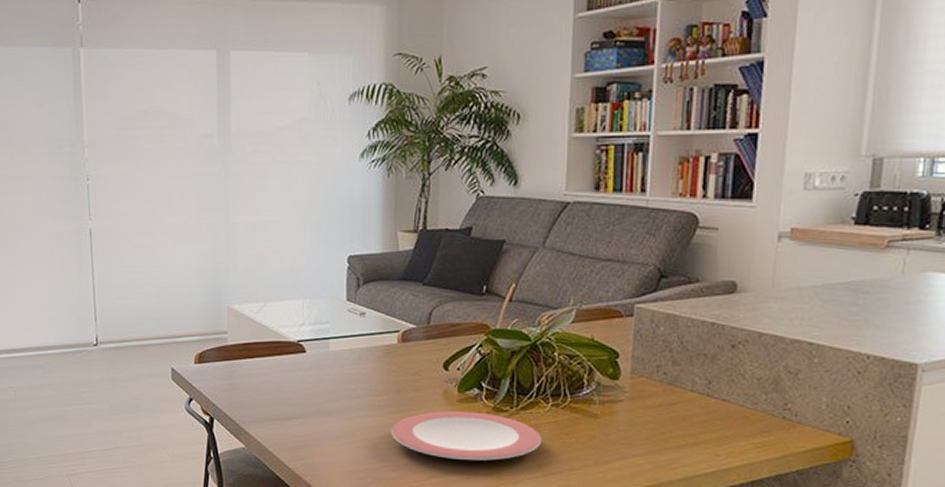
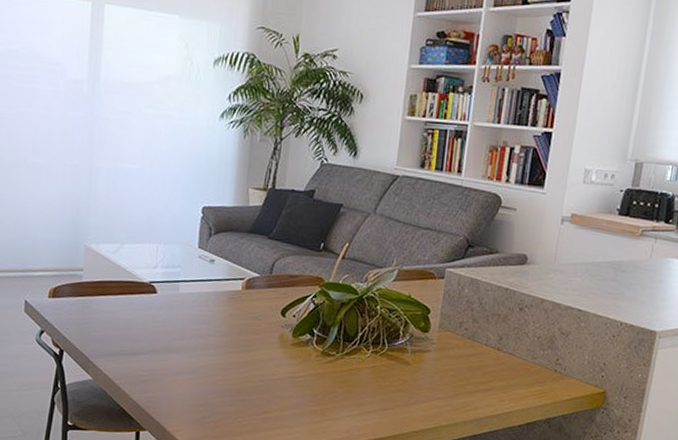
plate: present [392,411,542,461] -> none [230,353,362,399]

